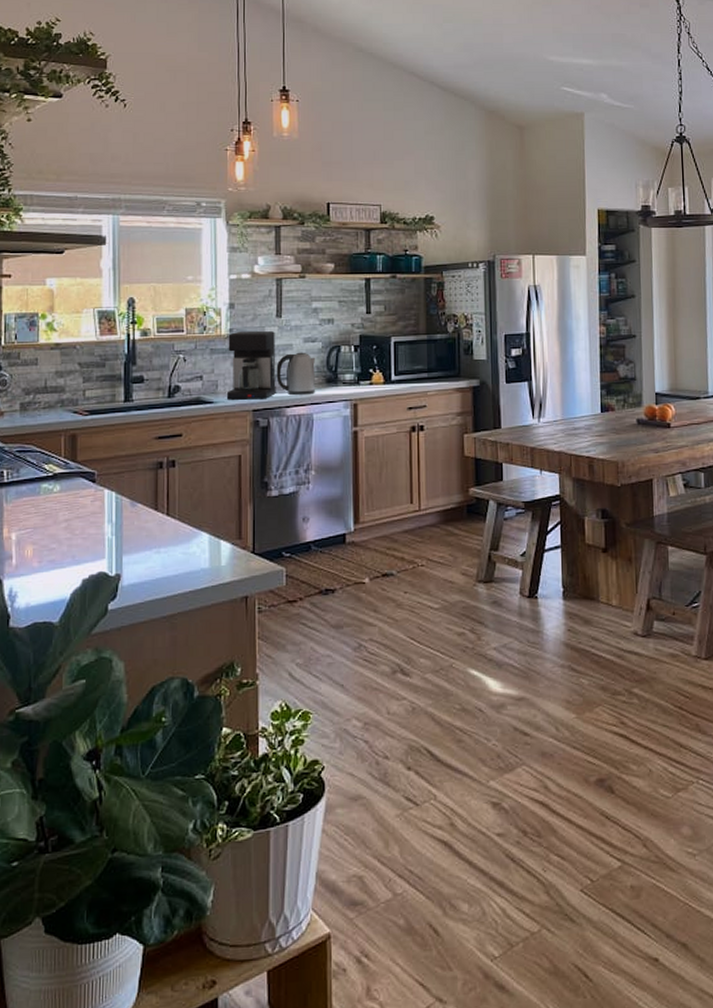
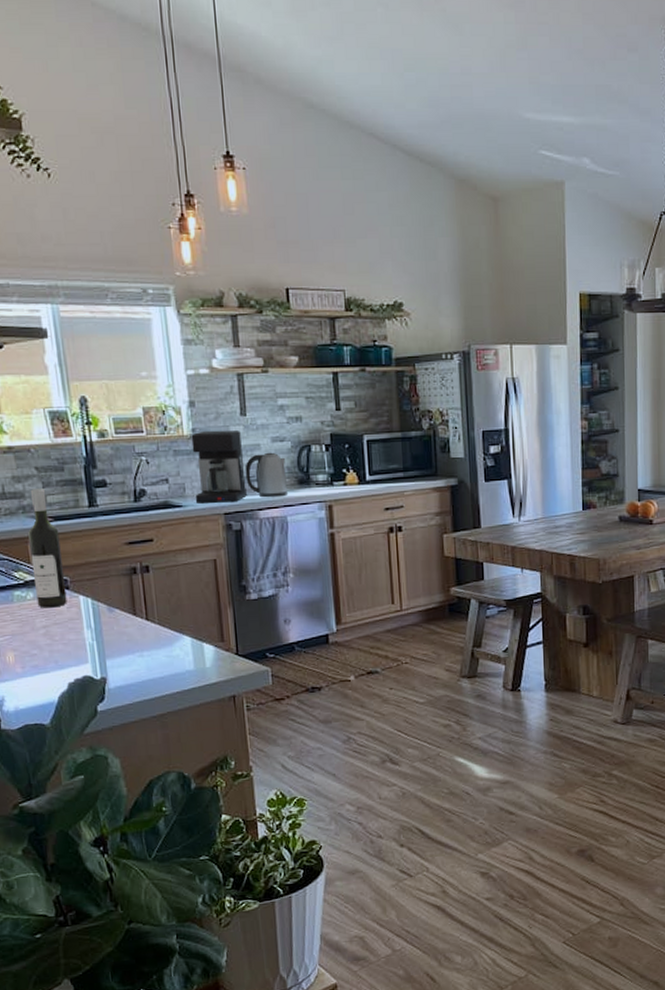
bottle: none [62,383,93,501] -> present [28,488,67,608]

